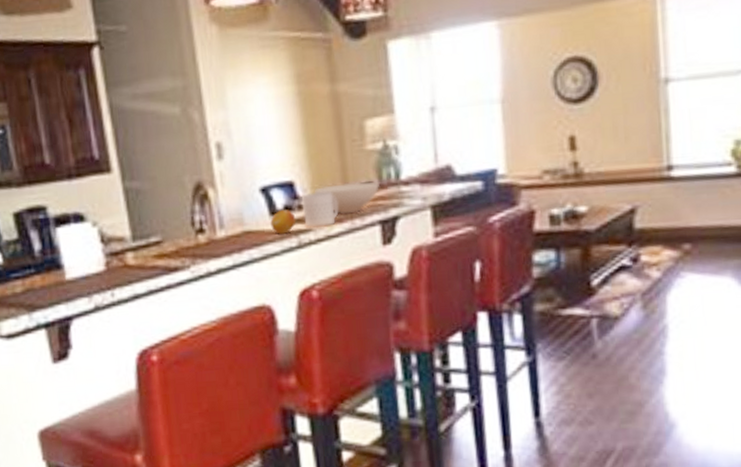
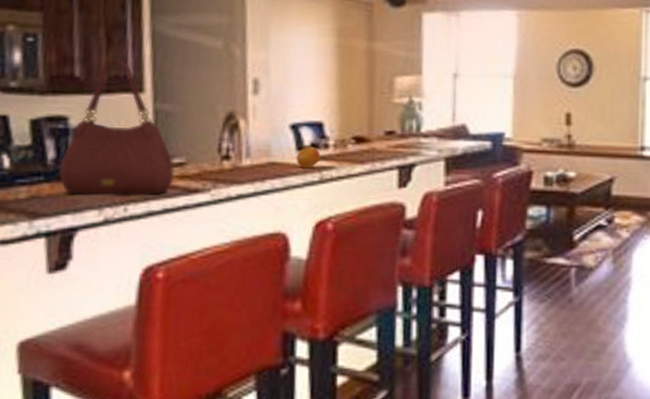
handbag: none [46,141,154,284] -> present [58,59,175,195]
mug: present [301,191,339,229] -> none [328,134,362,167]
bowl: present [313,181,379,213] -> none [341,129,401,156]

